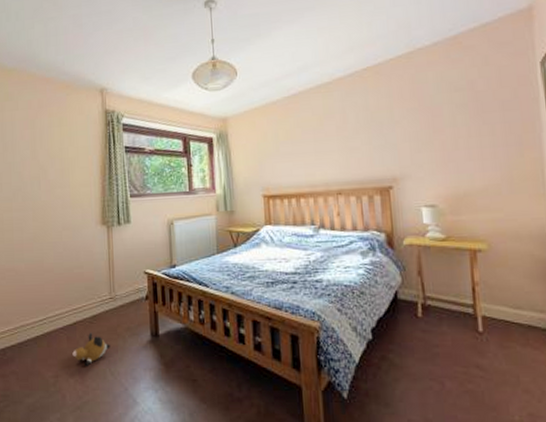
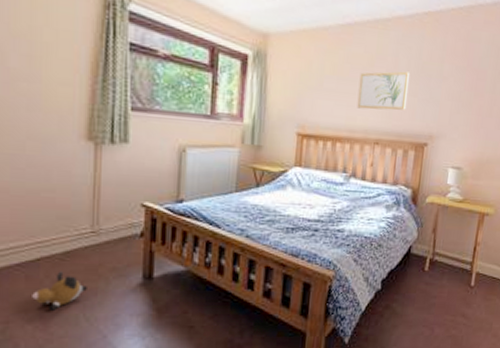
wall art: none [312,124,363,165] -> present [357,71,410,111]

